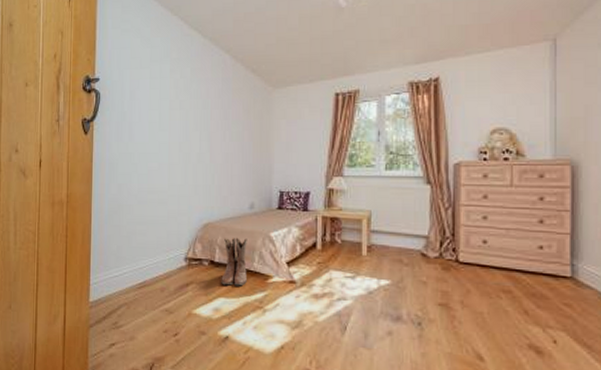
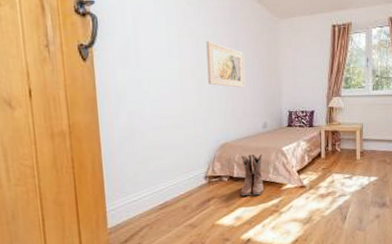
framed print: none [195,114,234,163] -> present [206,41,246,88]

